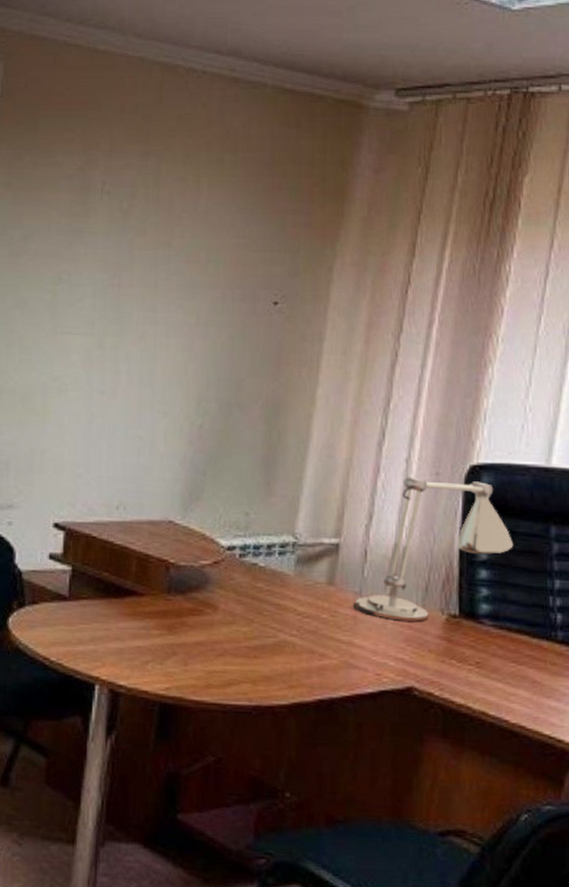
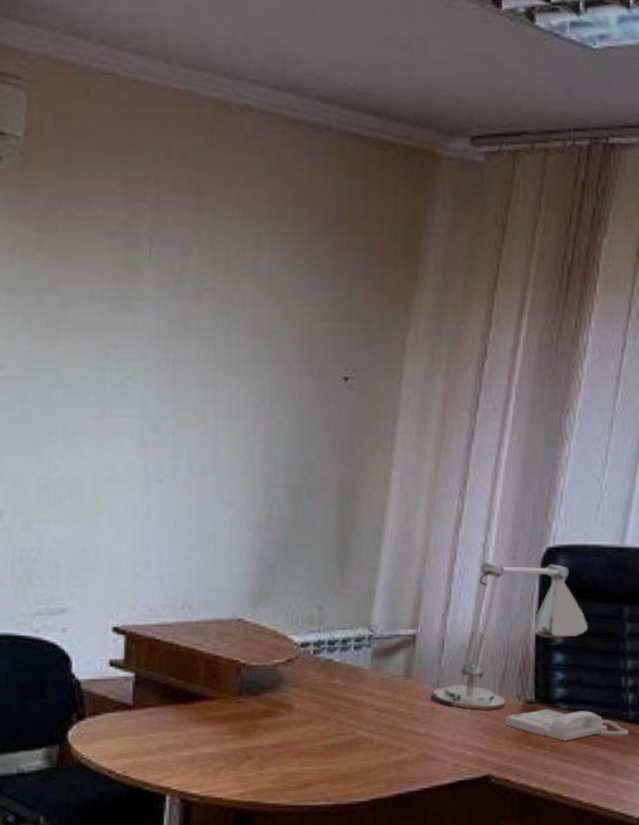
telephone: none [427,624,558,658] -> present [504,709,629,741]

